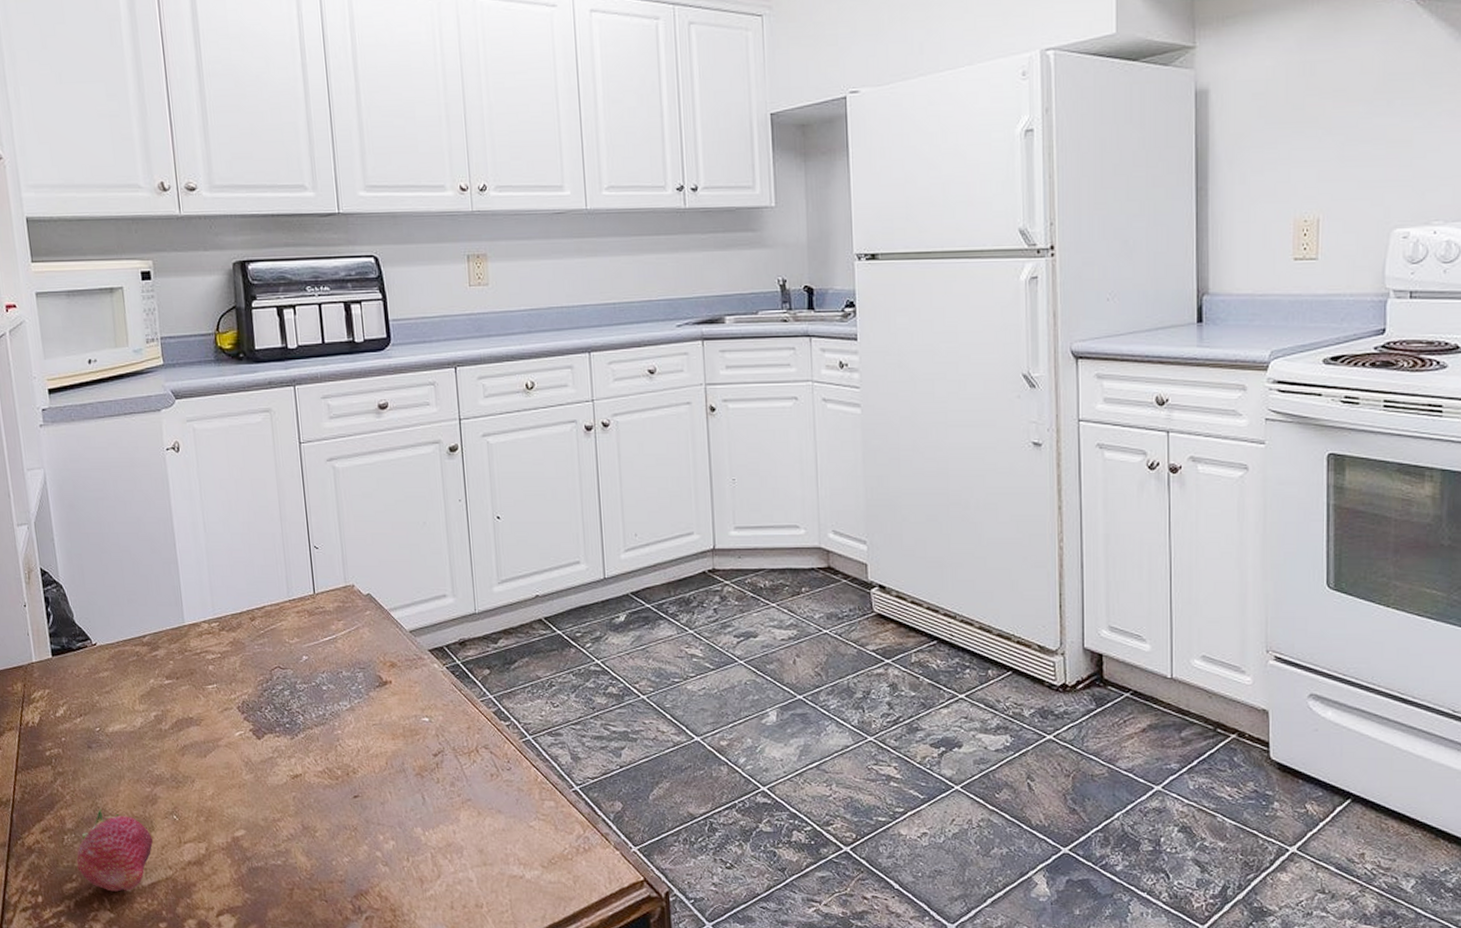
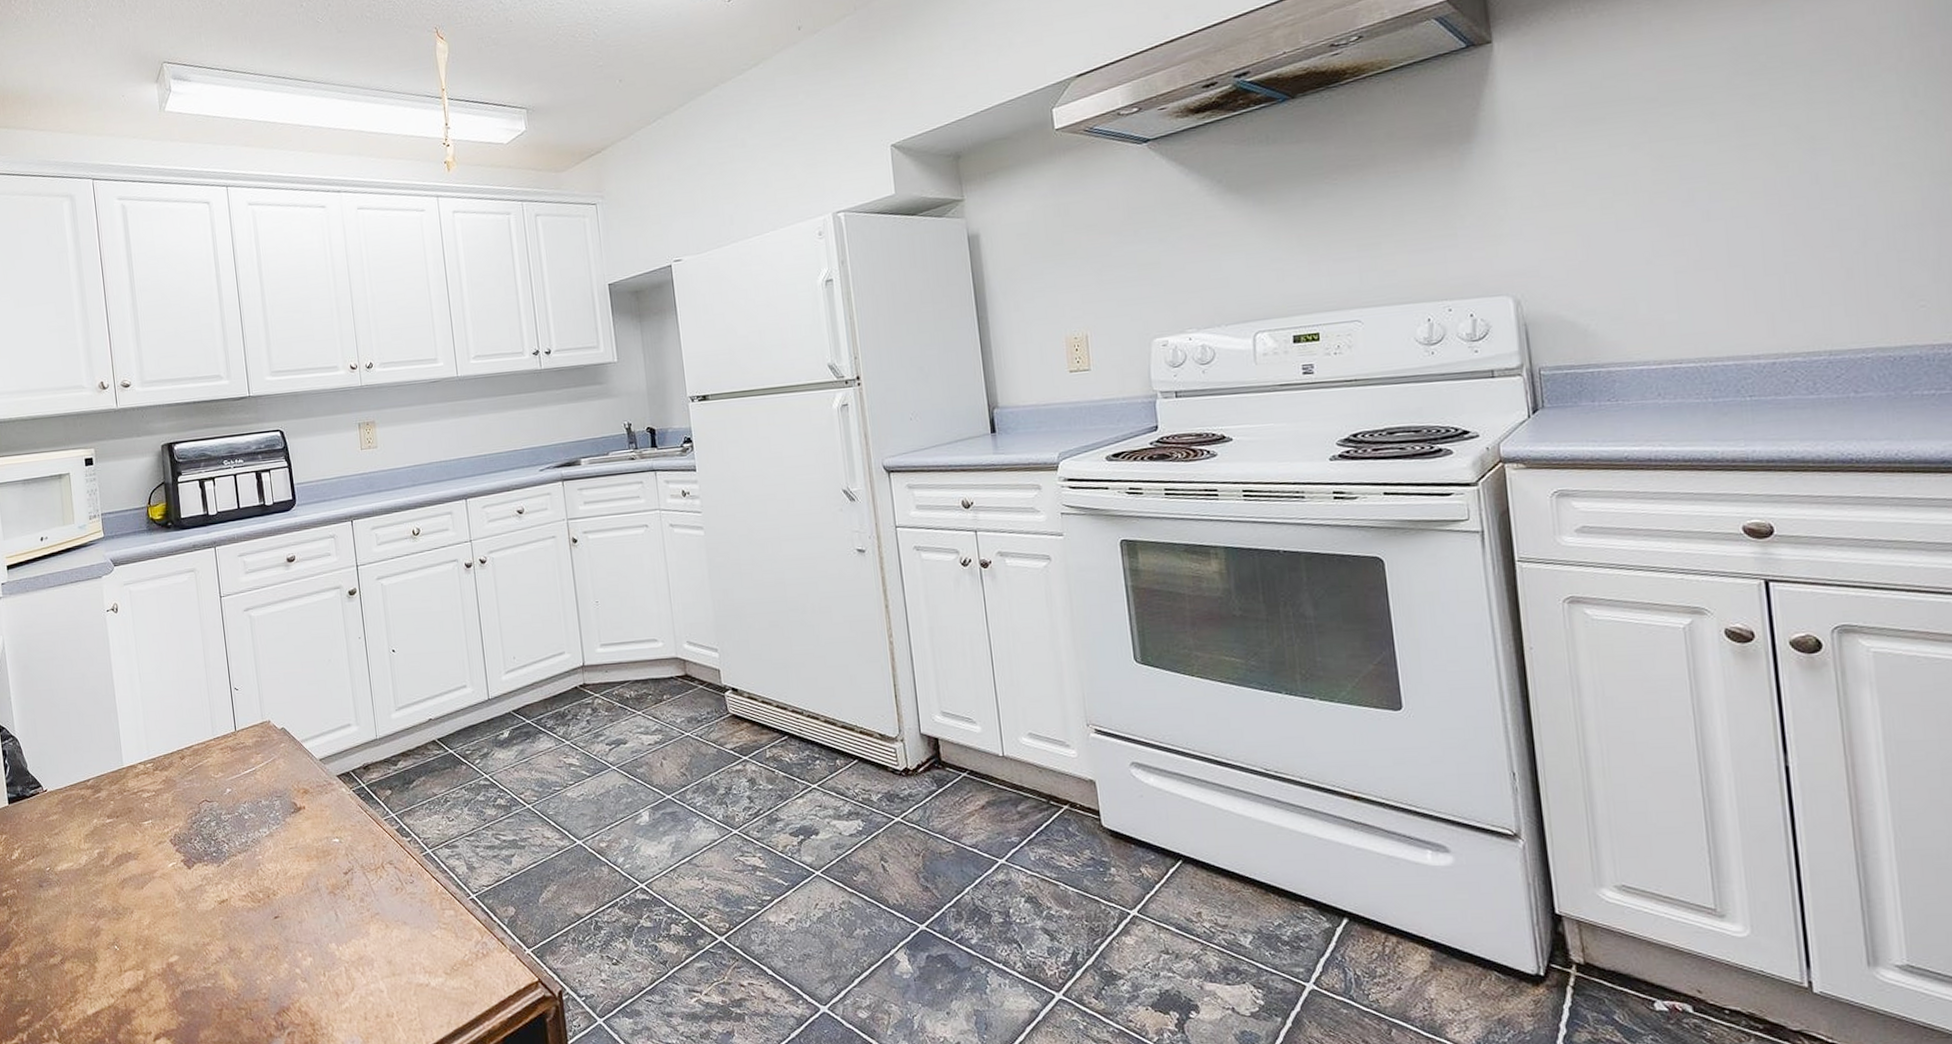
fruit: present [76,809,153,892] -> none [29,944,97,1022]

